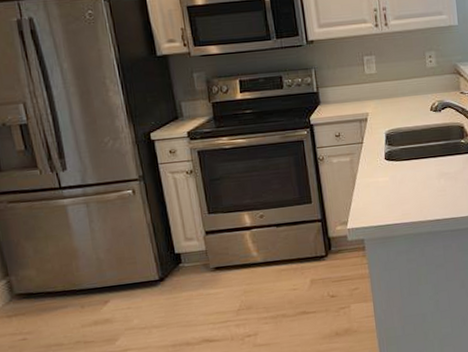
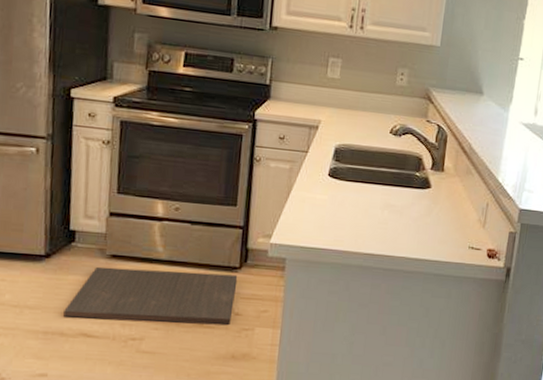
door mat: none [185,263,329,329] -> present [63,266,238,325]

